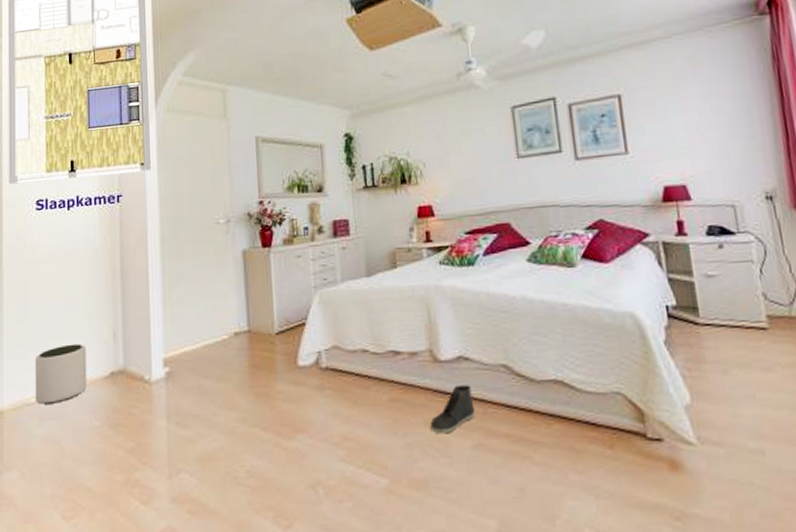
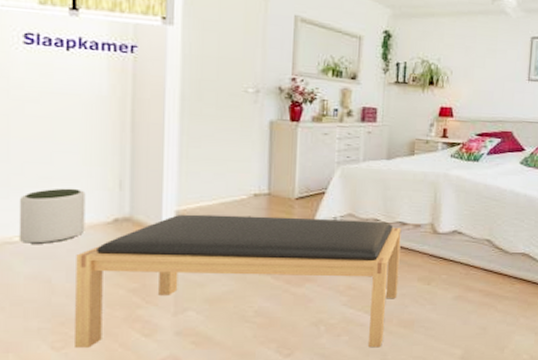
bench: none [81,352,403,518] -> present [75,214,402,348]
sneaker: present [430,385,476,434] -> none [422,253,460,288]

